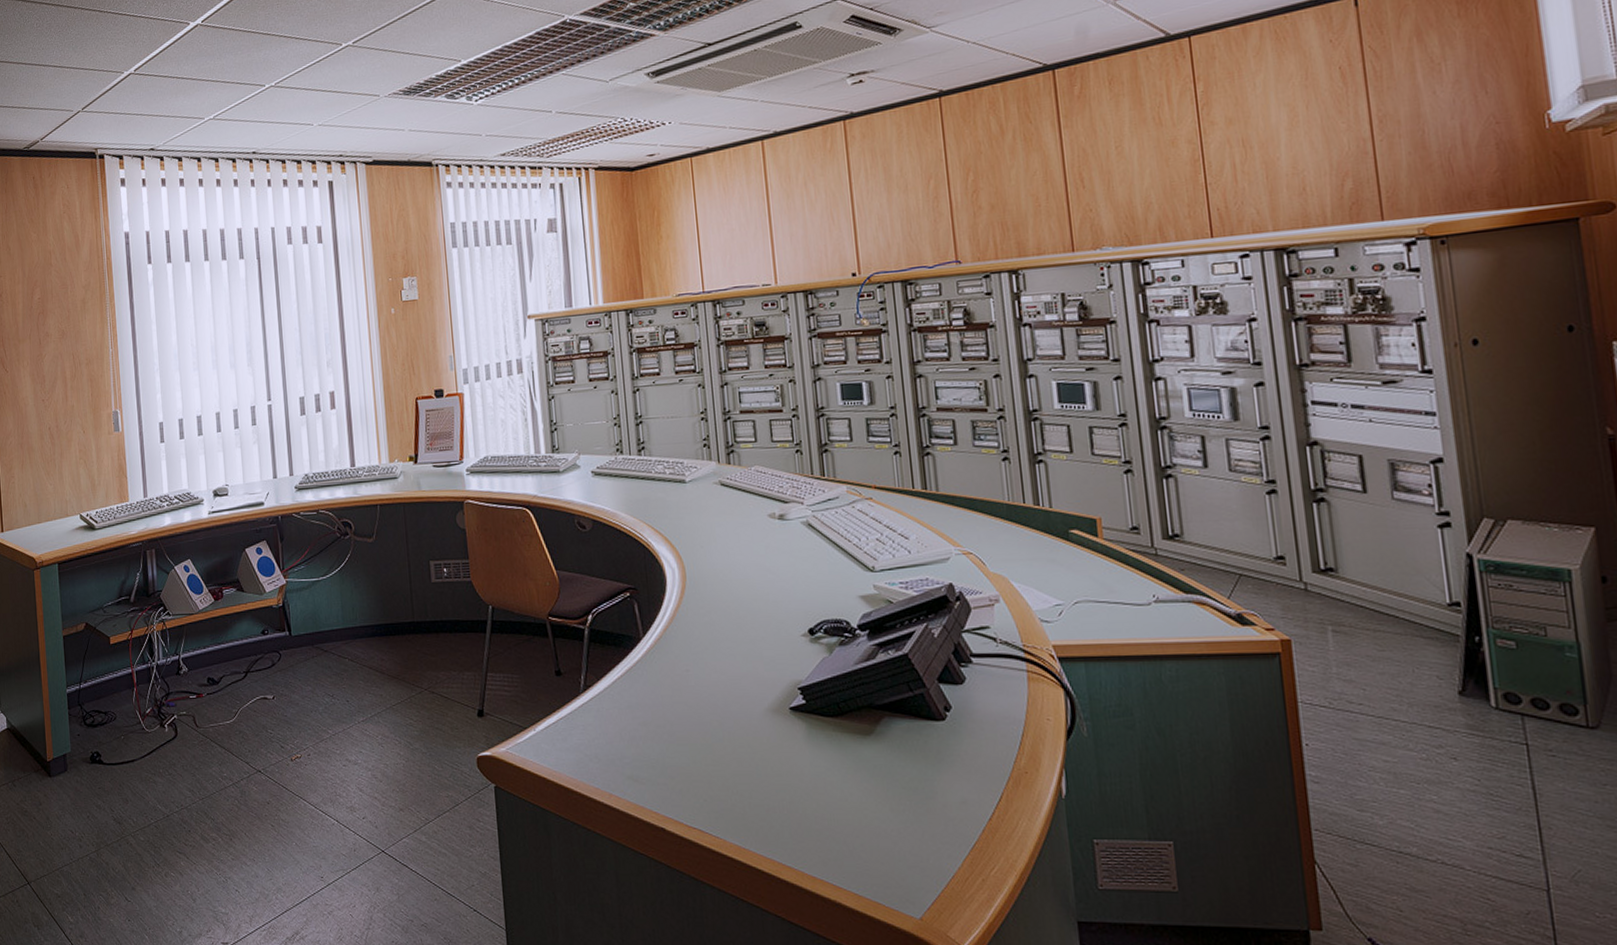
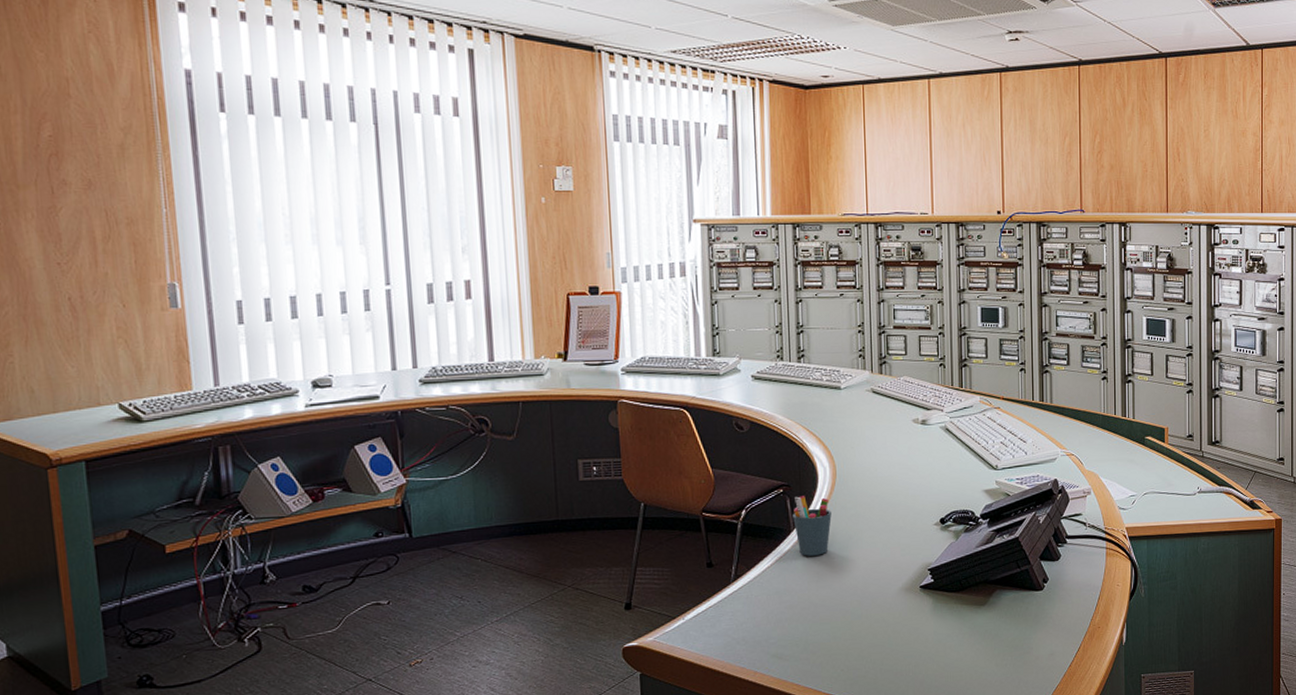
pen holder: none [641,600,684,667] -> present [793,496,832,556]

